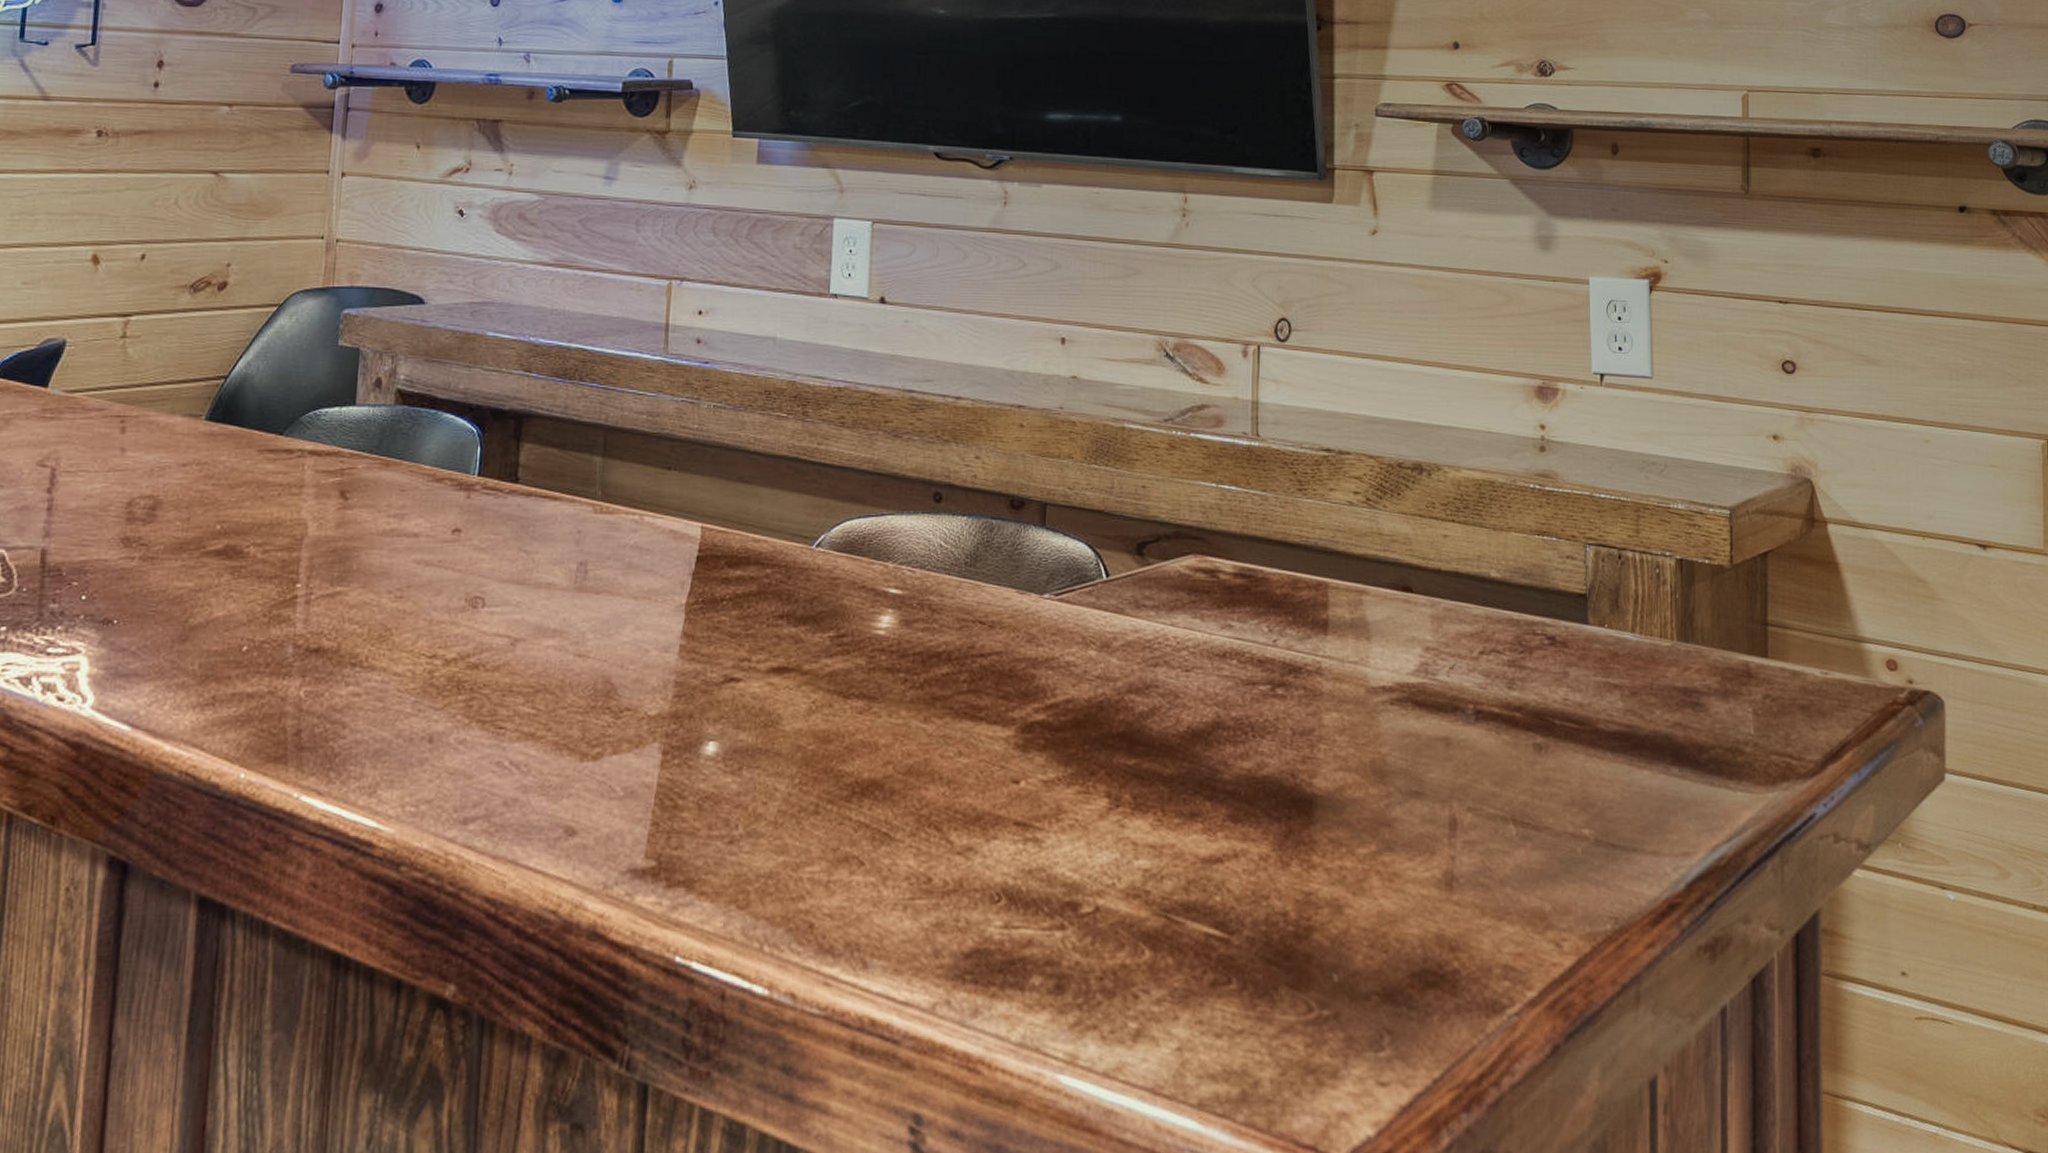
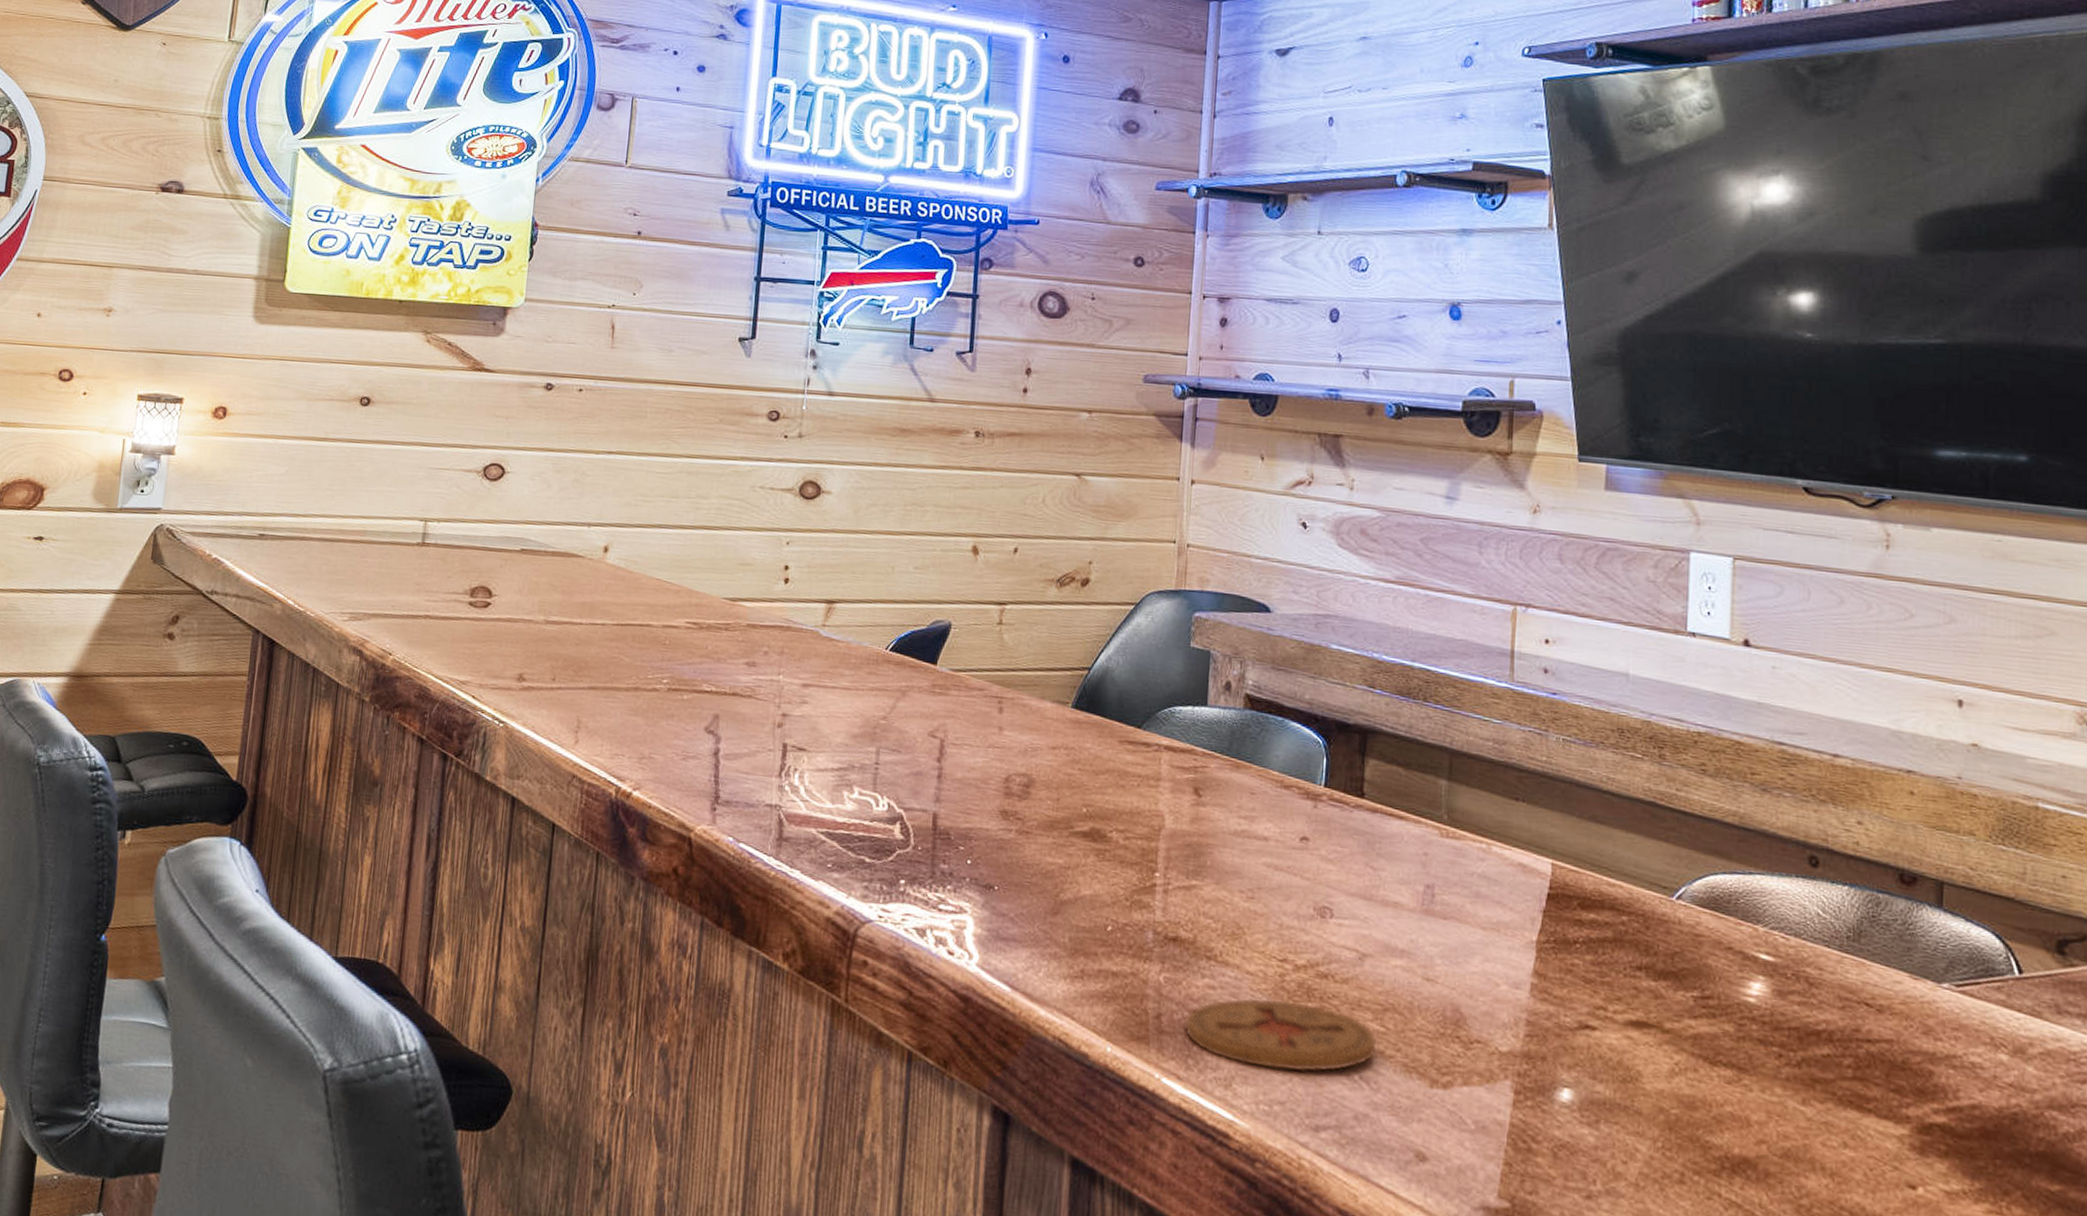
coaster: none [325,695,529,770] -> present [1184,997,1379,1073]

